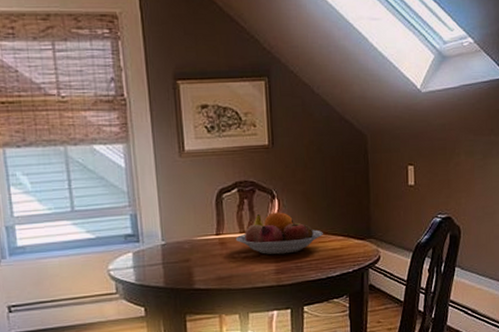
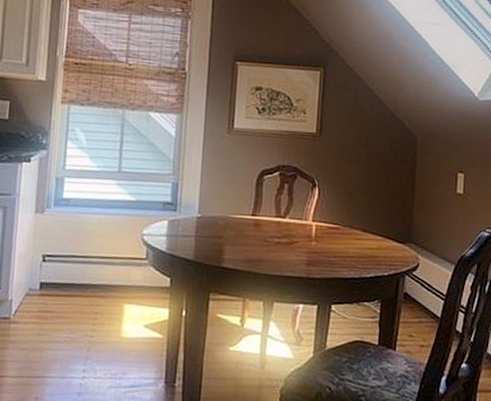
fruit bowl: present [235,212,323,255] -> none [270,201,361,246]

